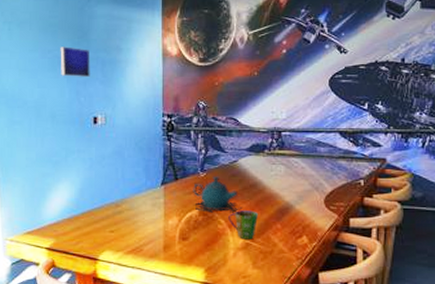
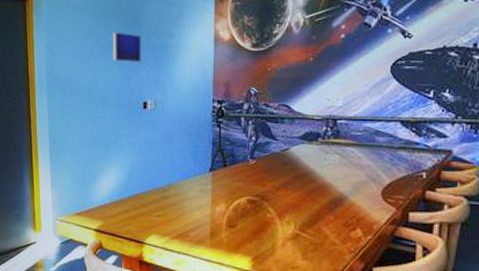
teapot: present [193,176,243,213] -> none [242,164,294,202]
cup: present [228,210,259,240] -> none [278,200,310,230]

